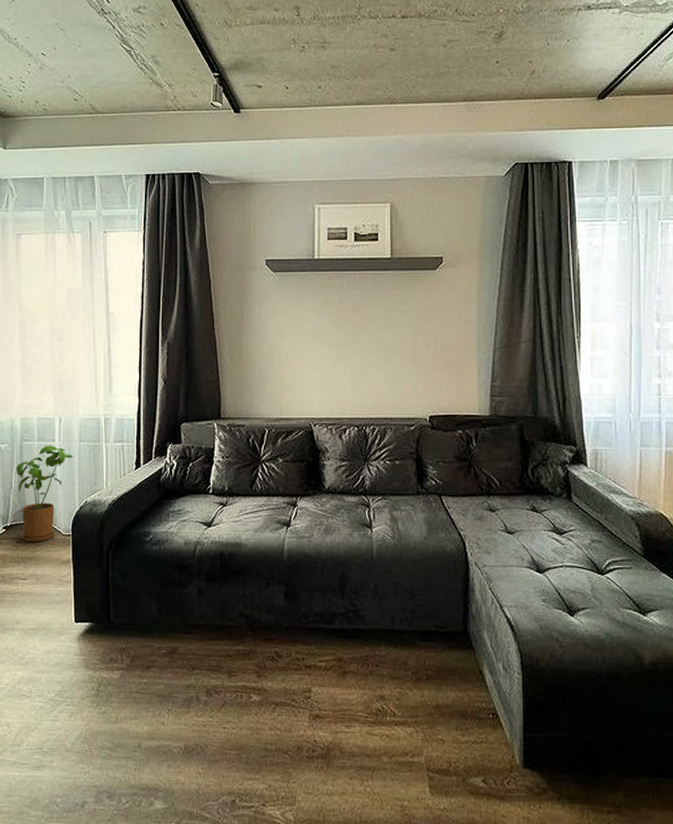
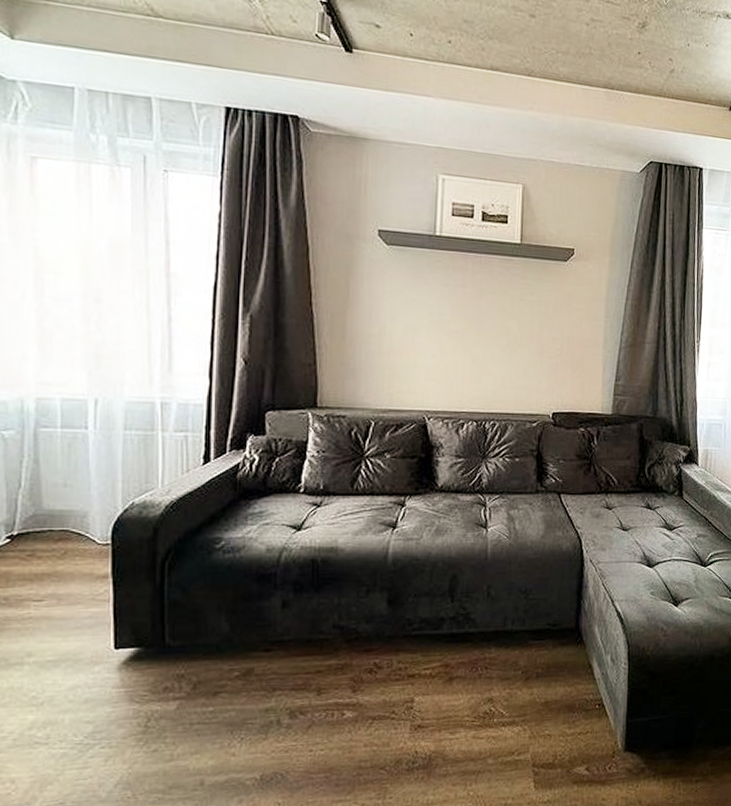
house plant: present [16,445,75,542] -> none [28,433,117,555]

